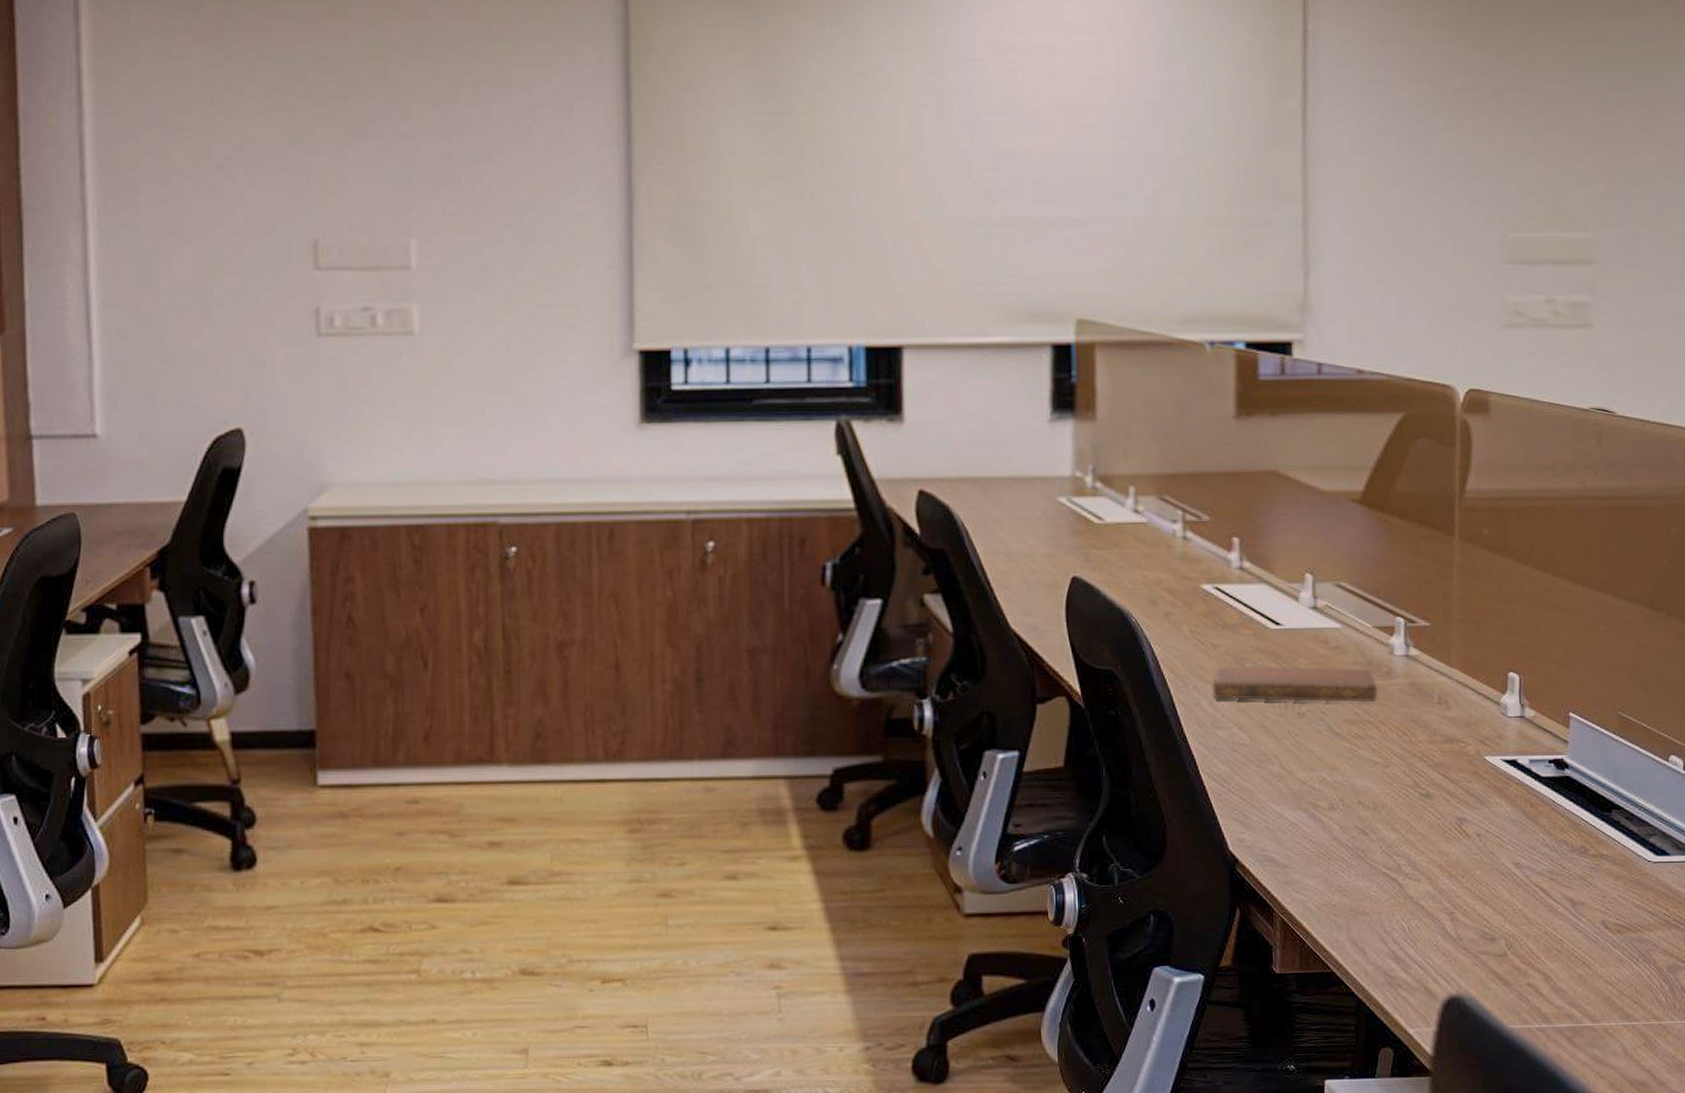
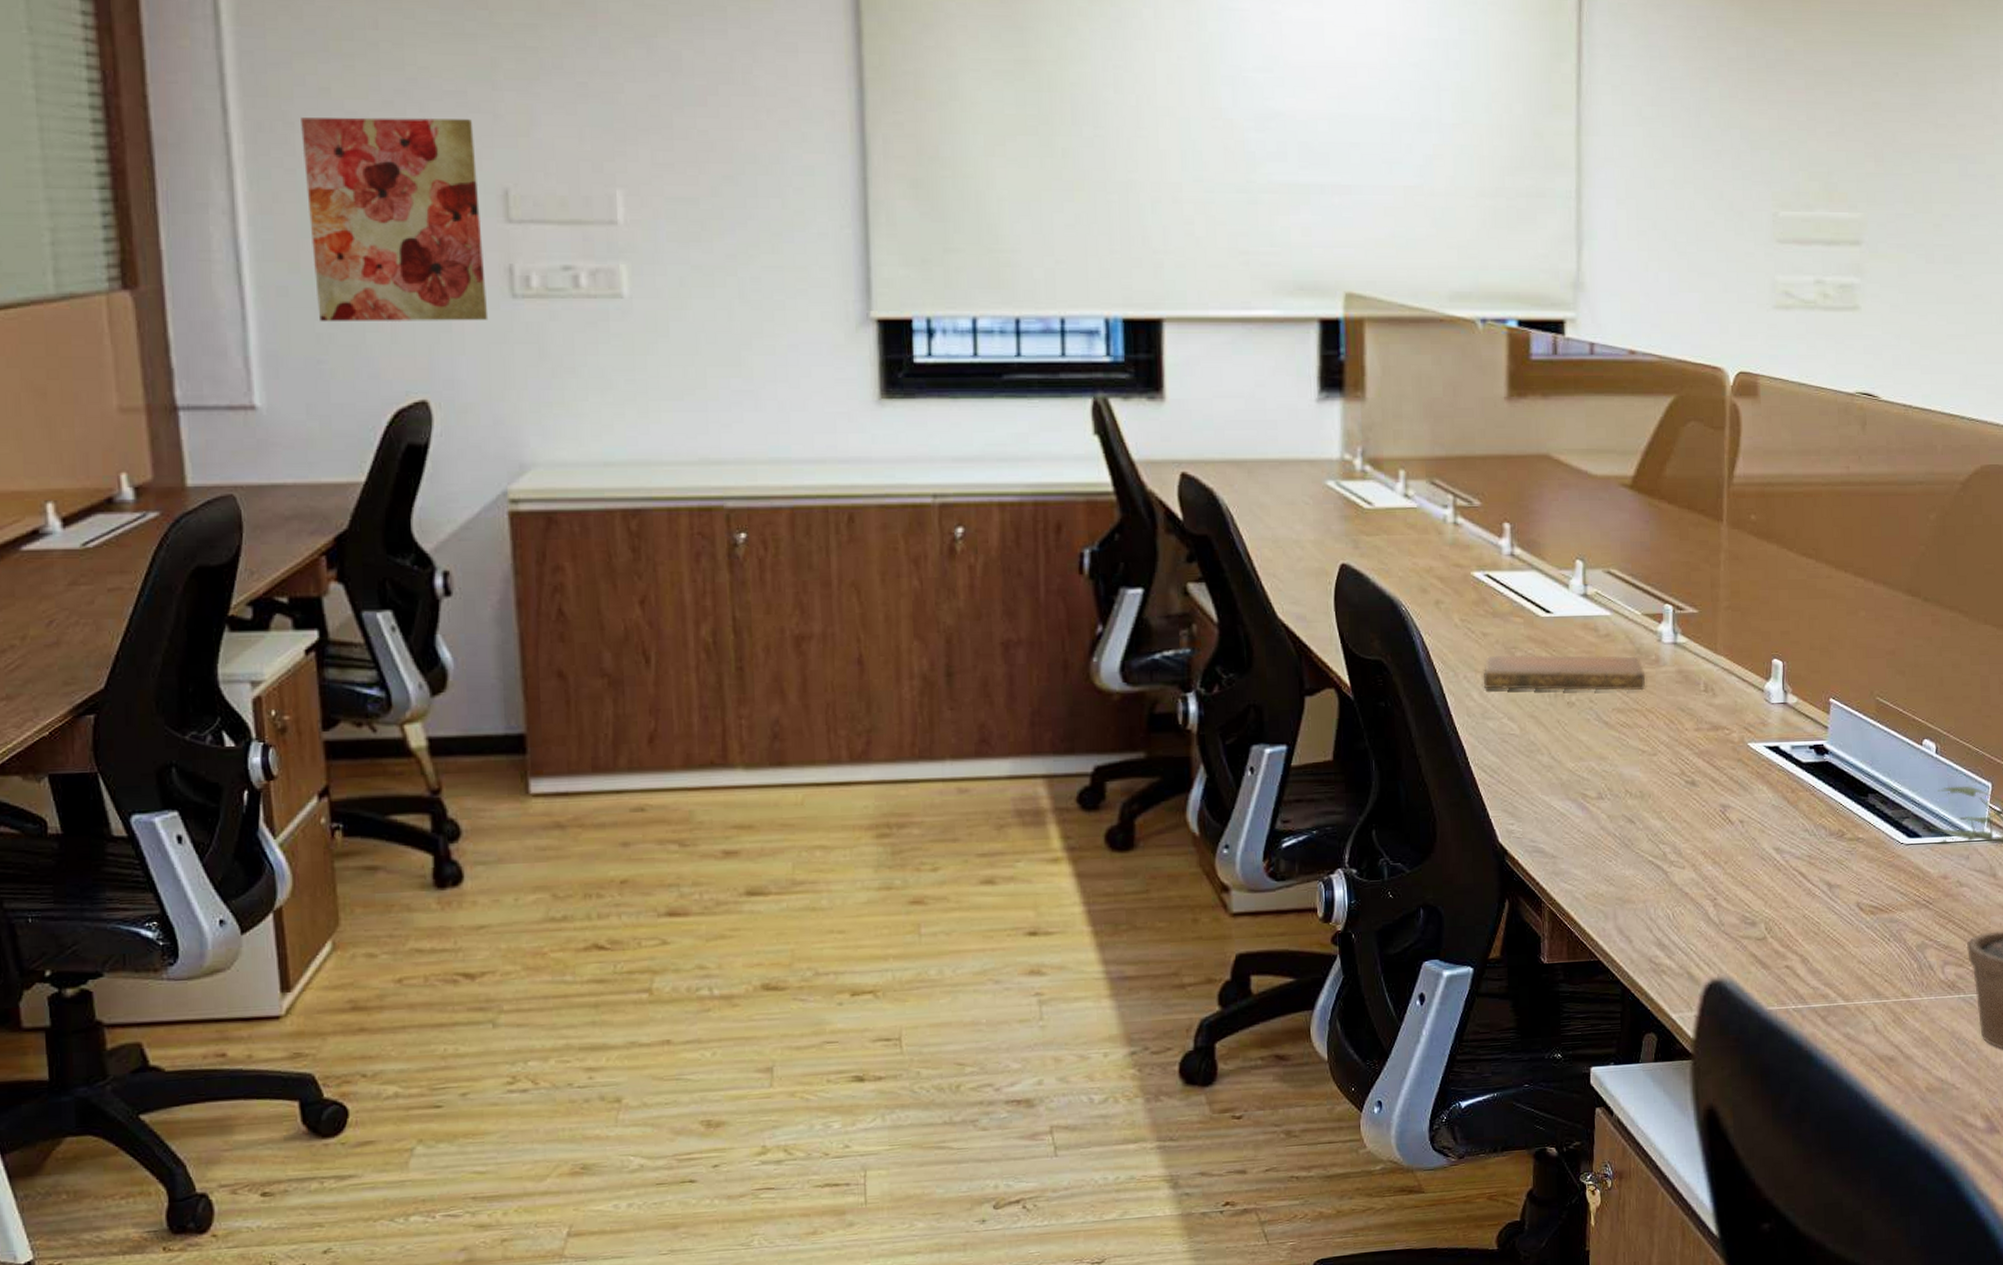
wall art: none [145,180,297,360] -> present [301,117,489,322]

